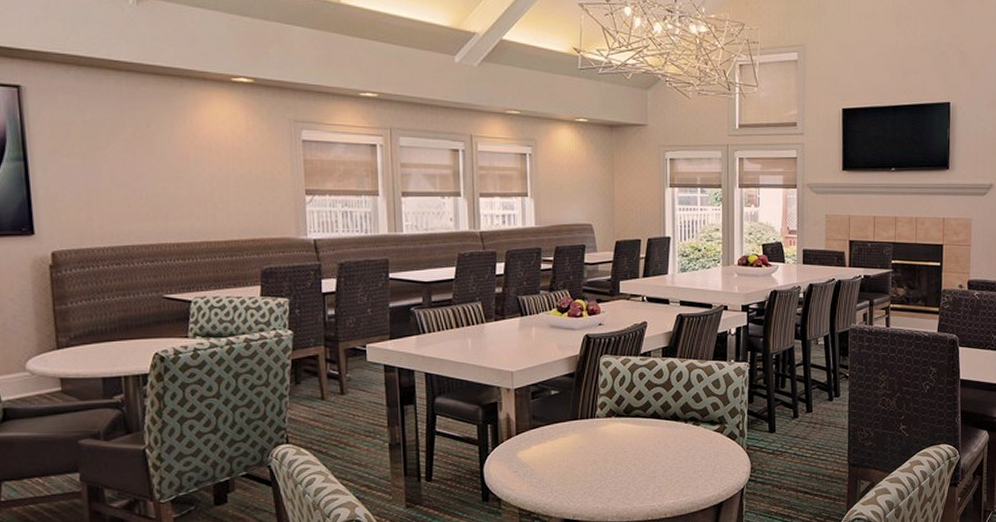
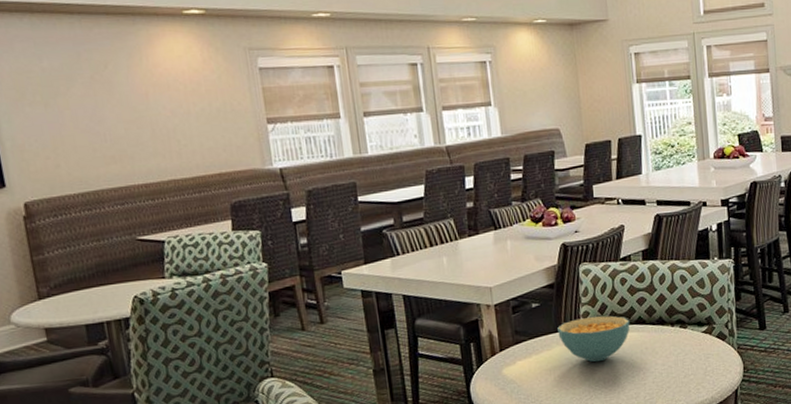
cereal bowl: none [574,408,645,451] -> present [557,315,630,362]

